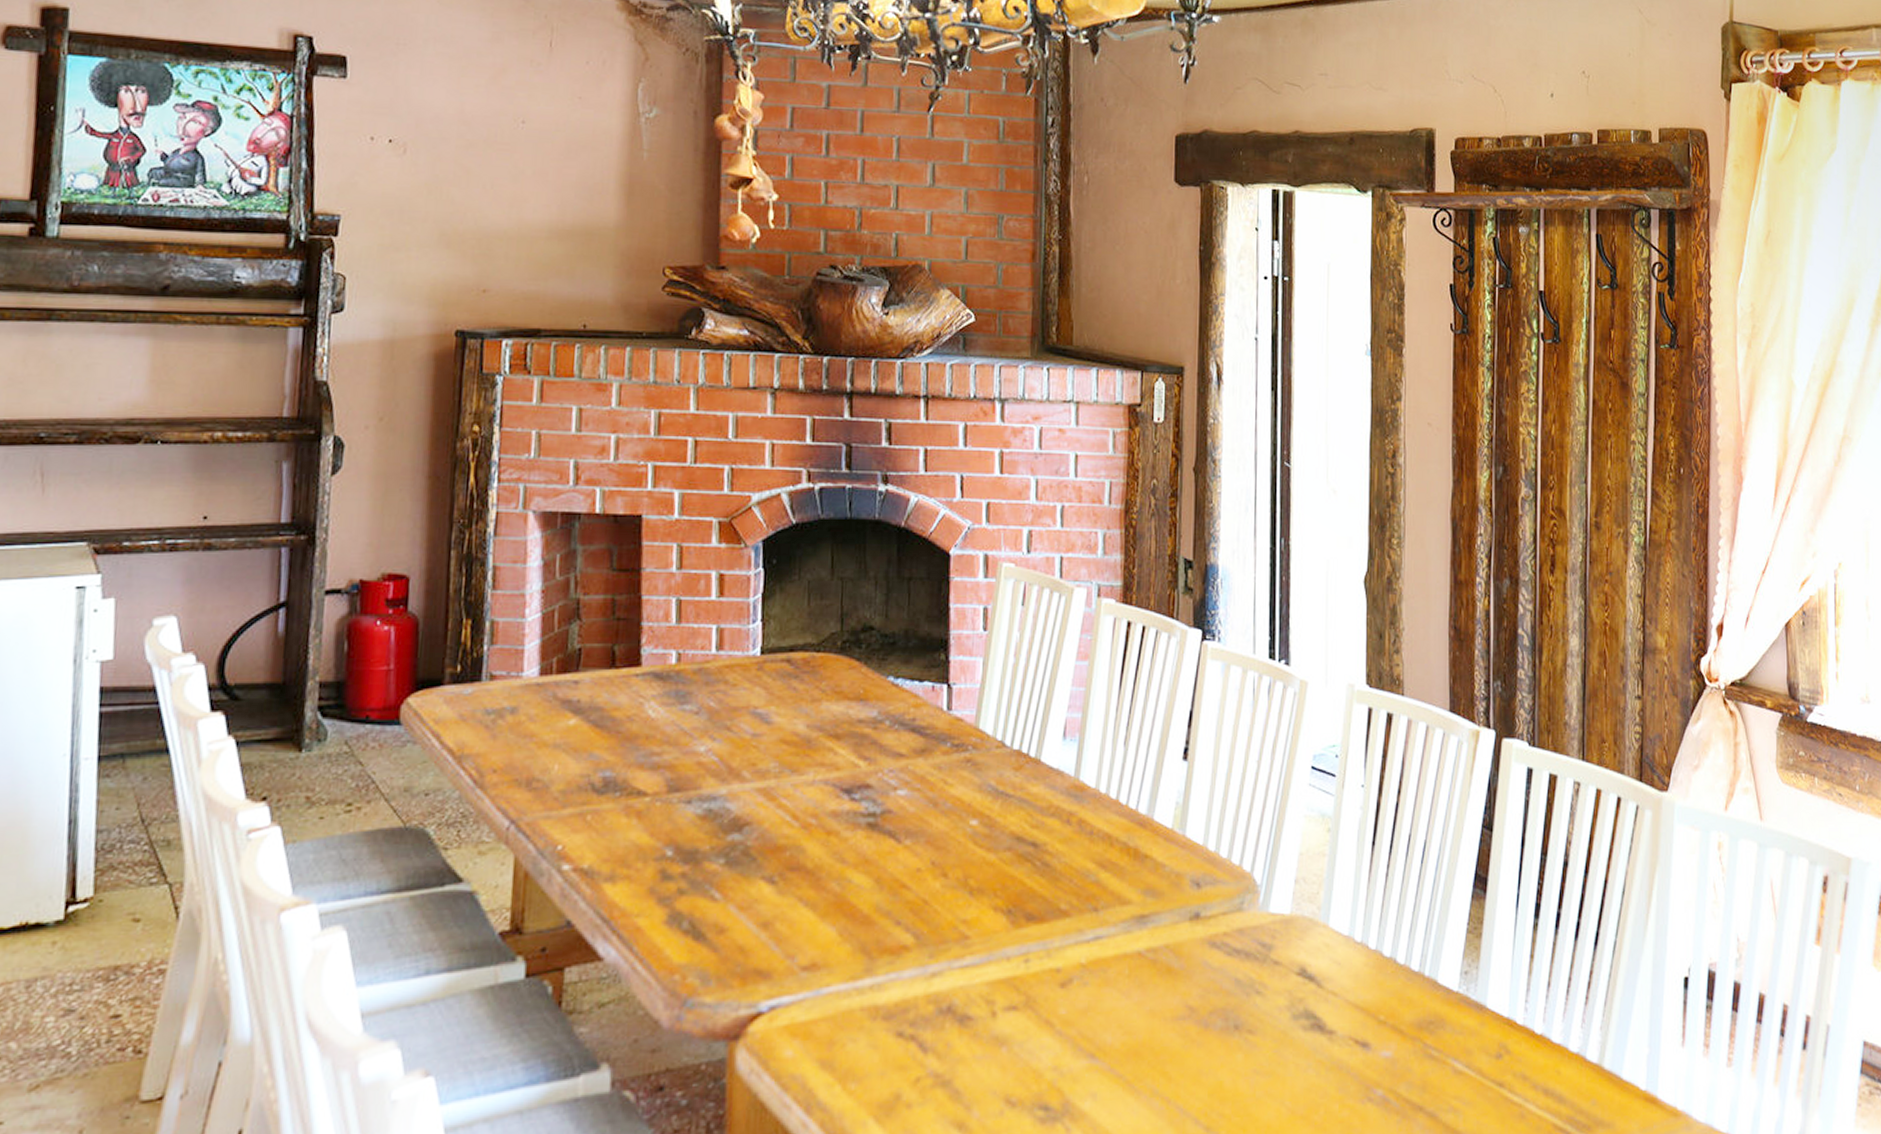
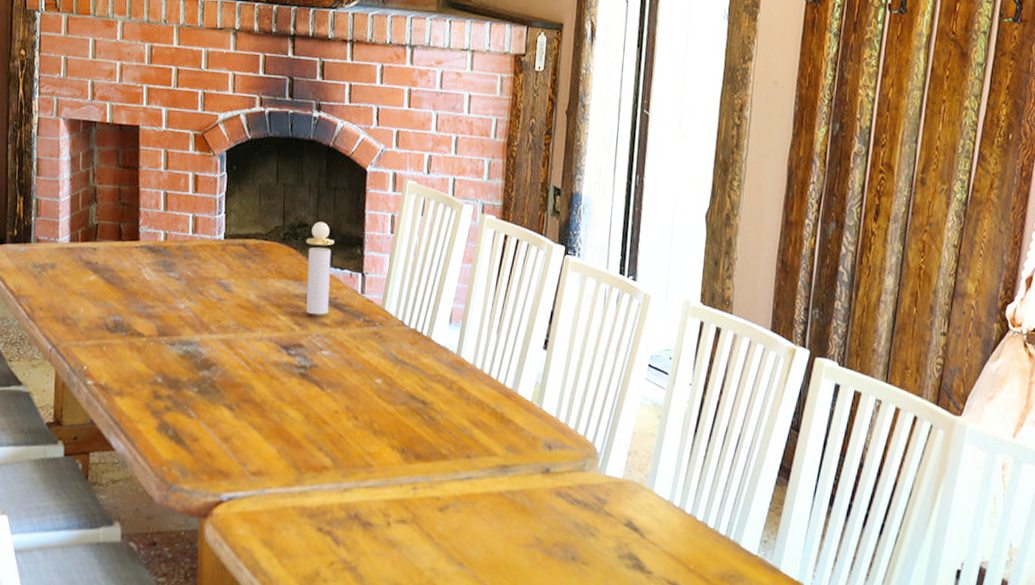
perfume bottle: none [872,623,911,743] -> present [306,222,335,315]

